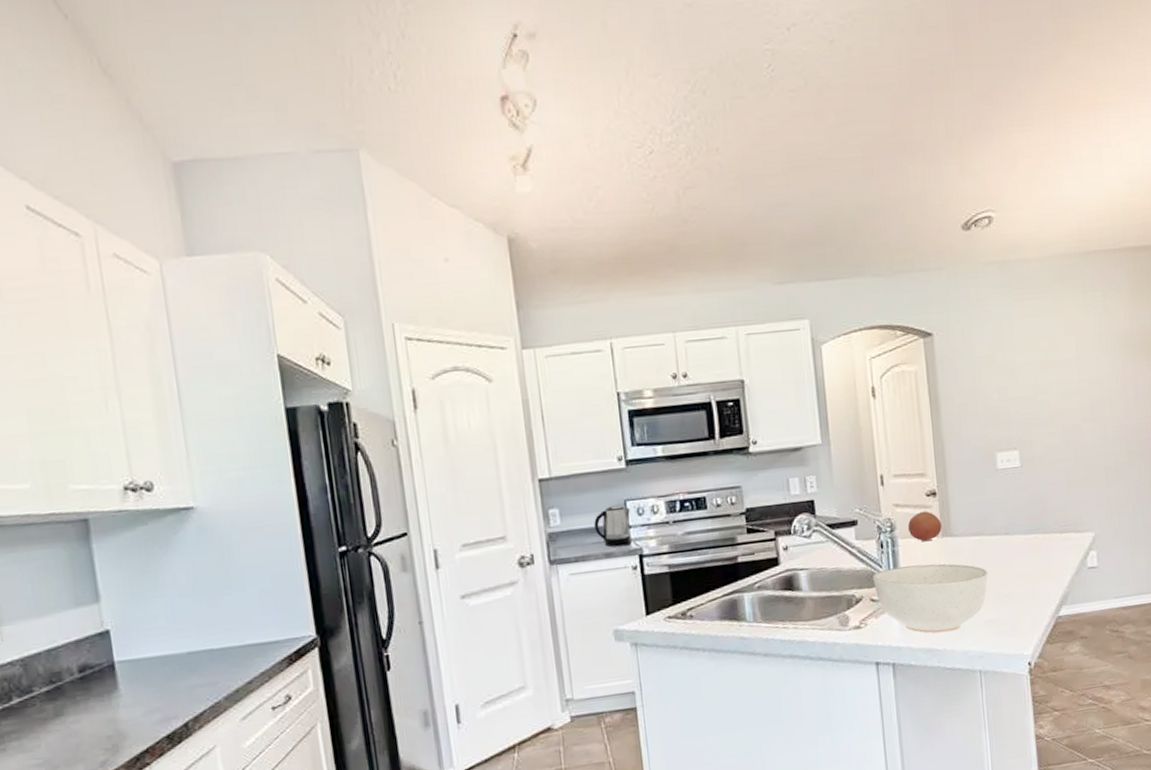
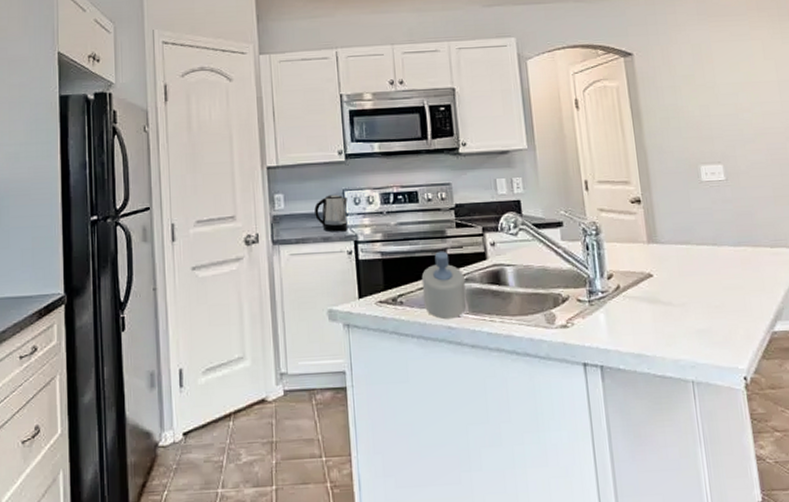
soap dispenser: none [711,559,759,631] -> present [421,251,467,320]
bowl: present [872,564,988,633] -> none [578,269,697,339]
fruit: present [907,511,942,542] -> none [612,217,648,247]

